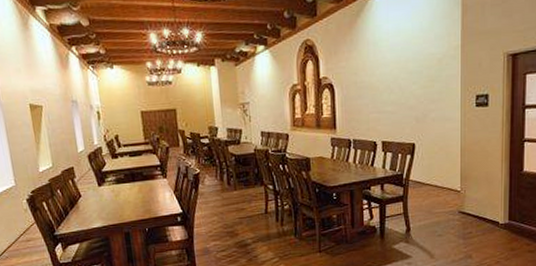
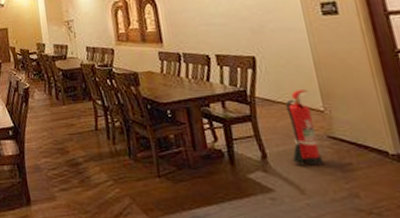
fire extinguisher: none [429,173,452,236] -> present [286,89,324,166]

